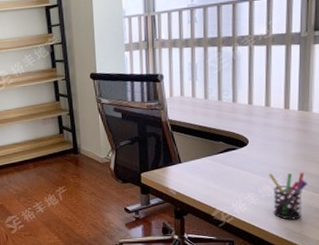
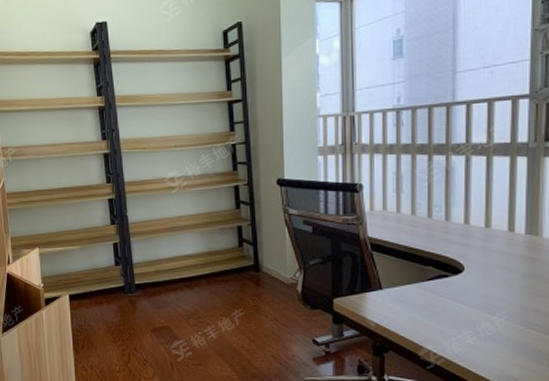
pen holder: present [268,172,307,220] -> none [489,308,537,366]

